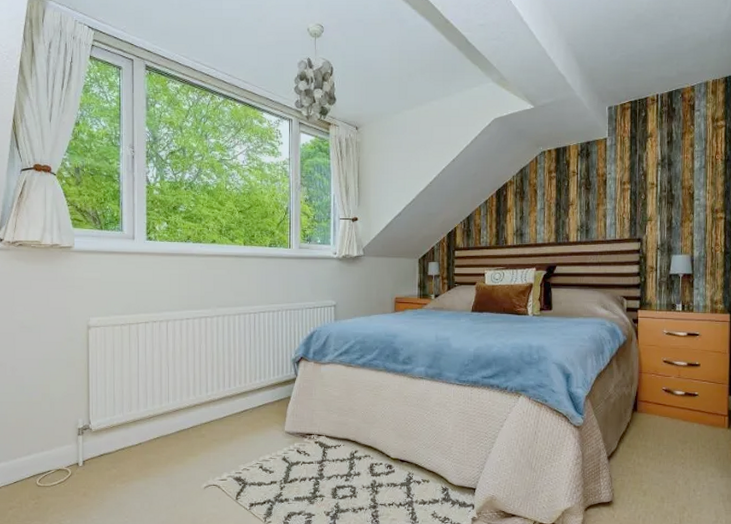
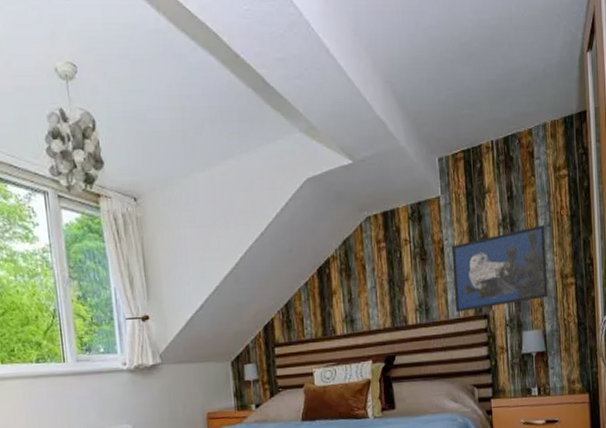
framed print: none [612,166,700,234] -> present [451,224,548,312]

